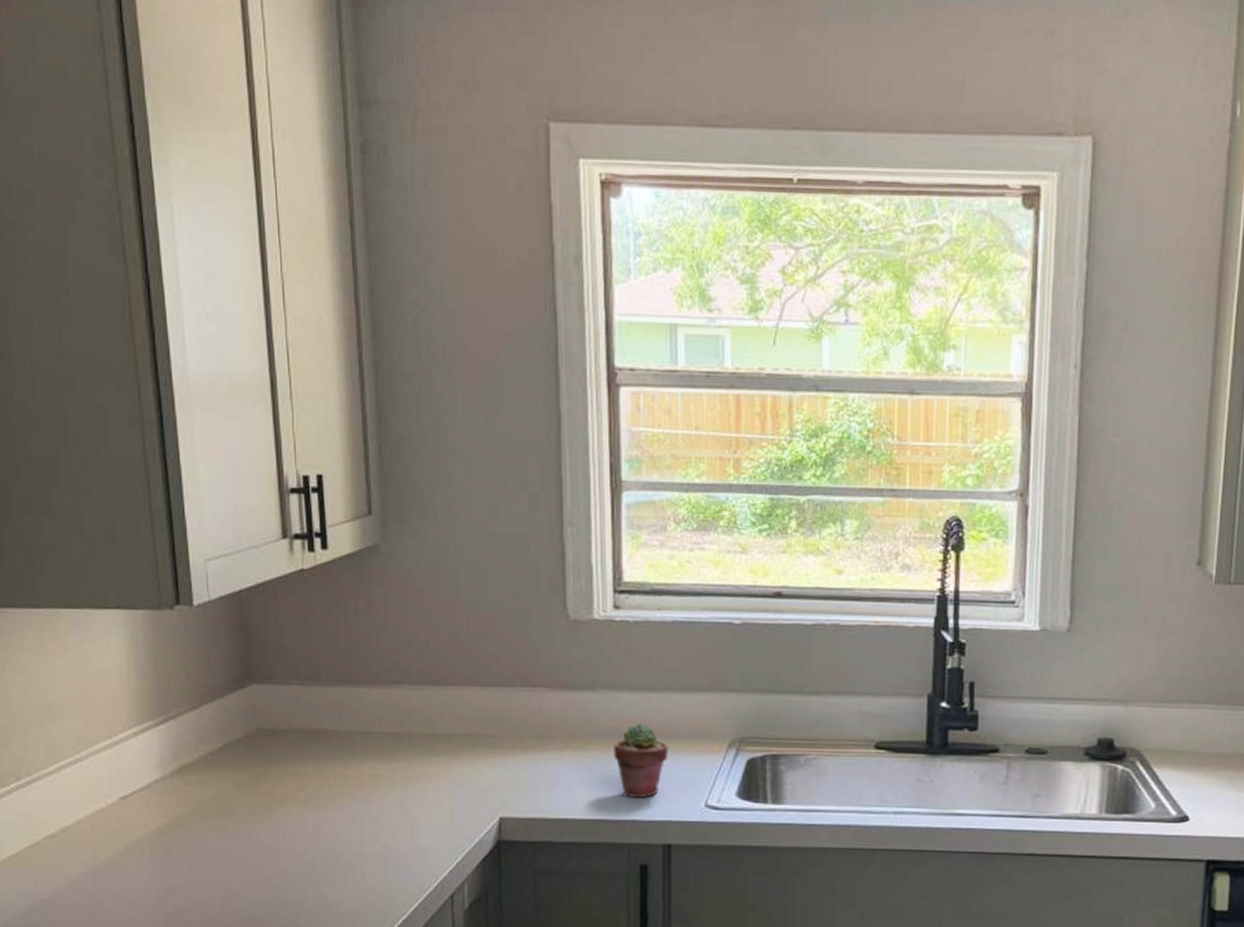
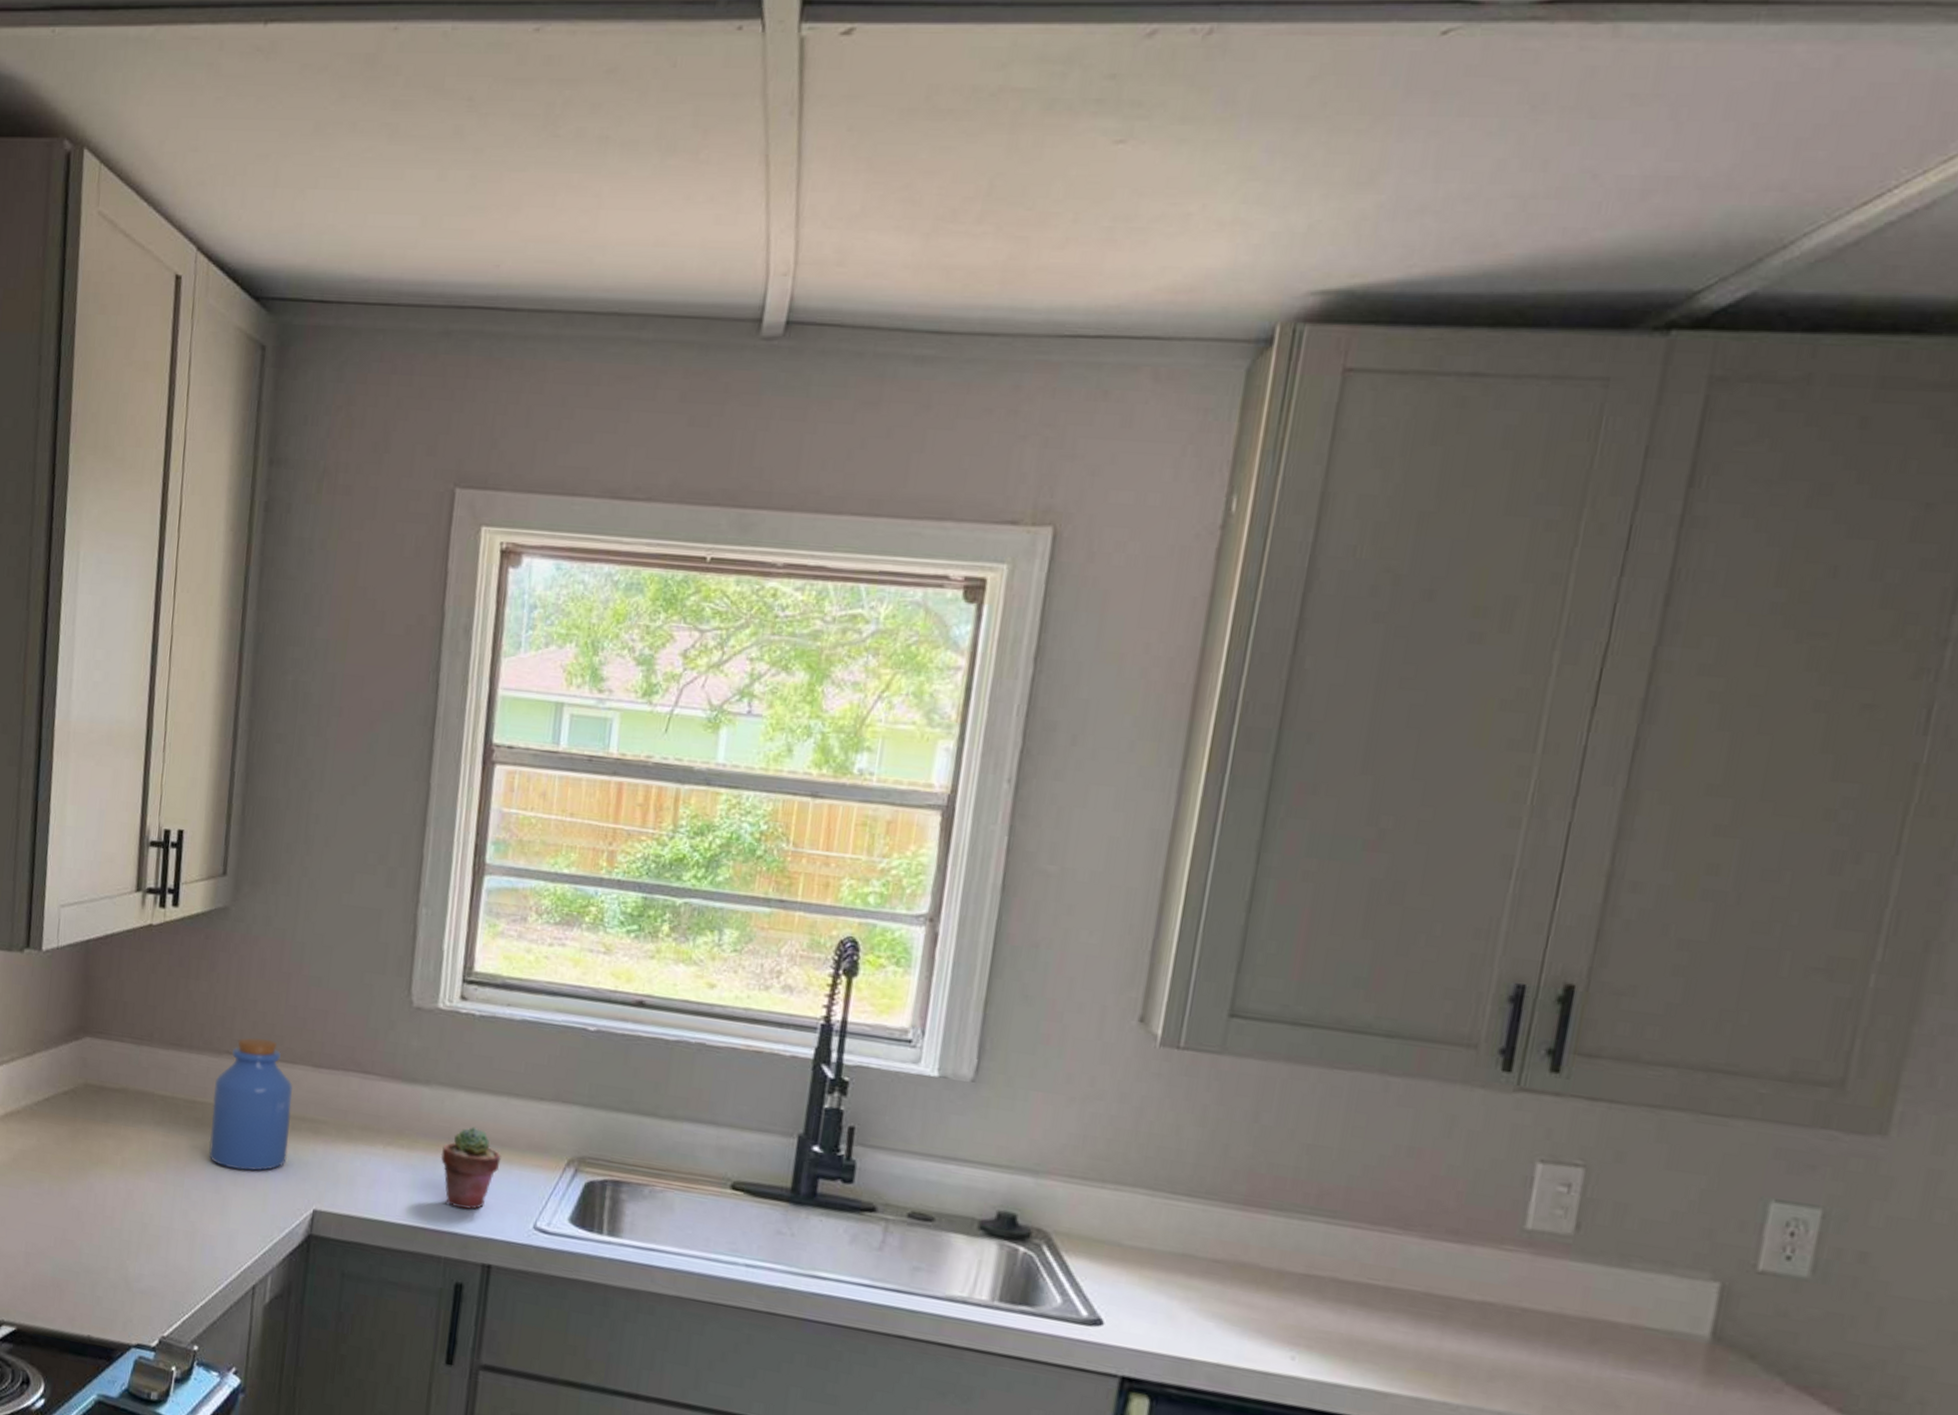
jar: none [388,666,468,791] -> present [209,1037,293,1172]

